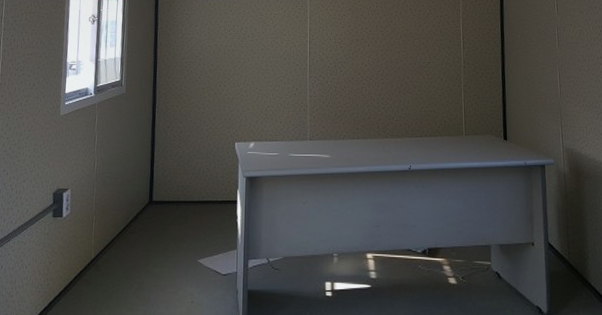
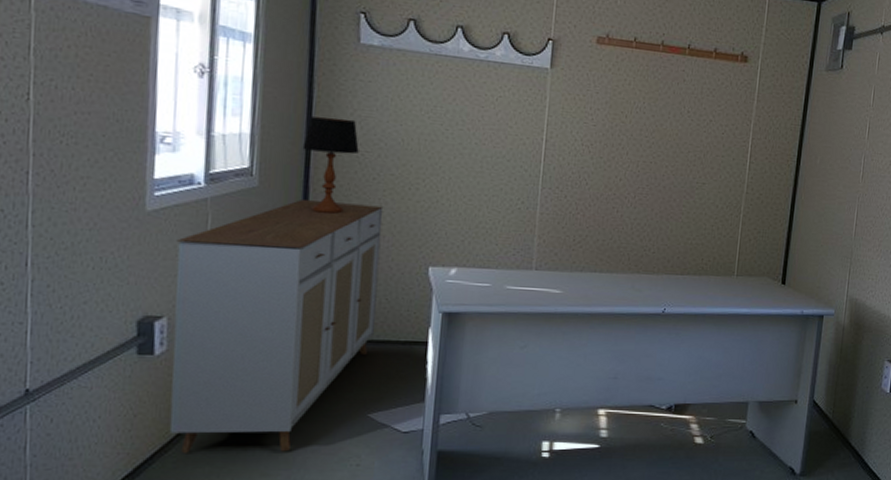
sideboard: none [70,100,204,292] -> present [169,200,384,453]
table lamp: none [152,41,187,108] -> present [302,116,359,214]

